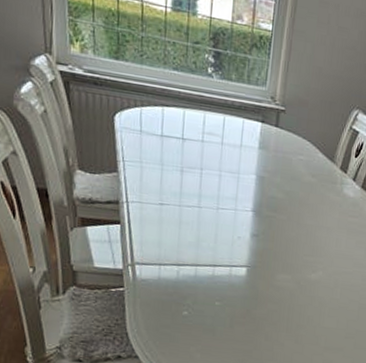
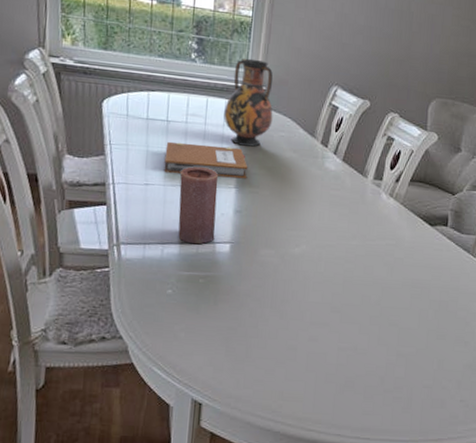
notebook: none [179,160,266,203] -> present [164,141,248,179]
candle: none [194,187,235,267] -> present [178,166,218,245]
vase: none [241,75,293,170] -> present [224,58,273,147]

